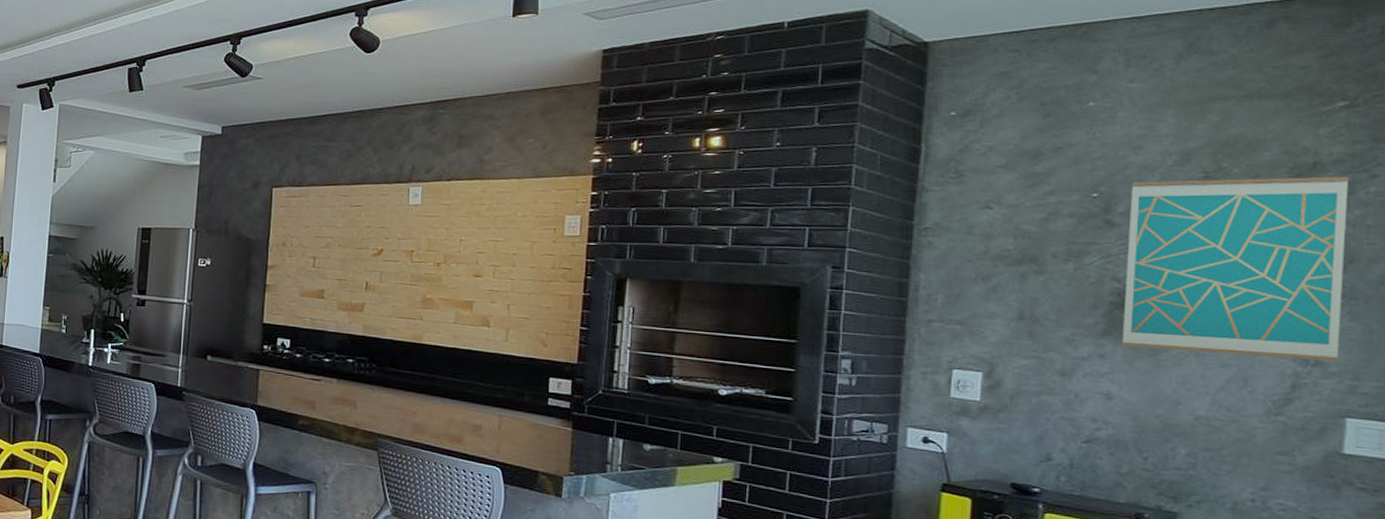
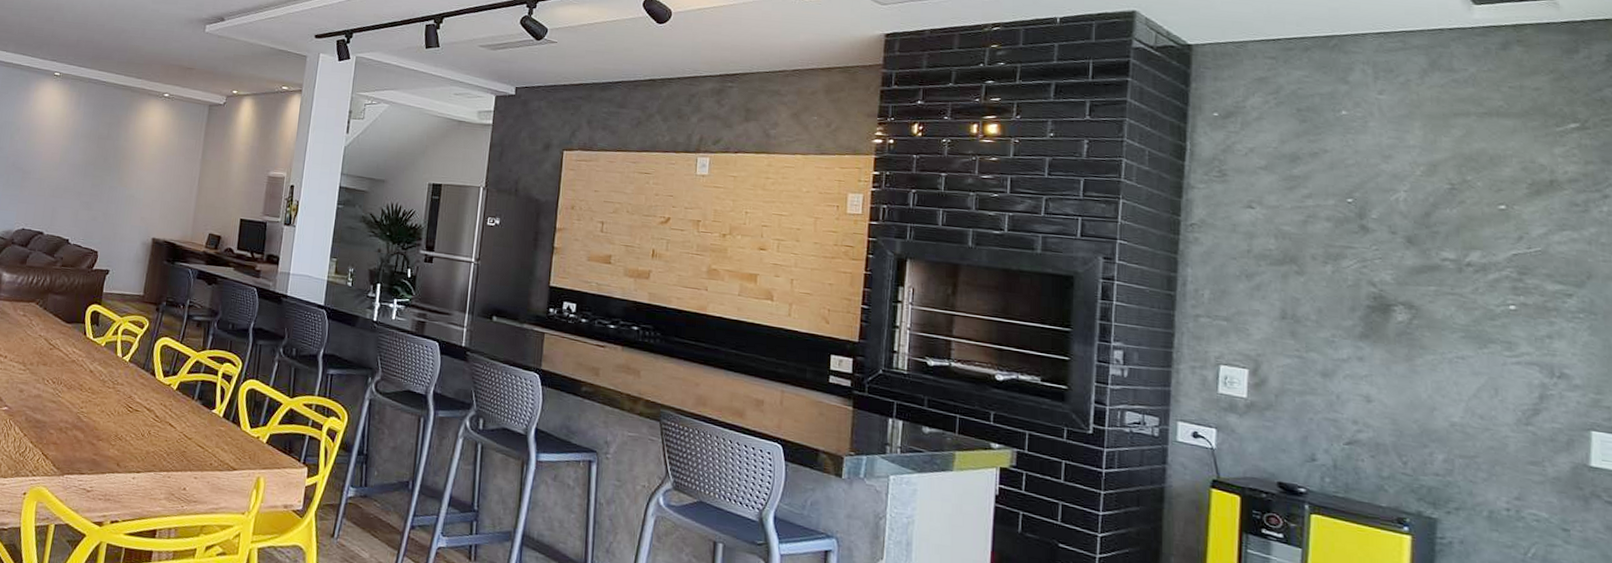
wall art: present [1122,176,1350,362] -> none [1379,189,1584,375]

